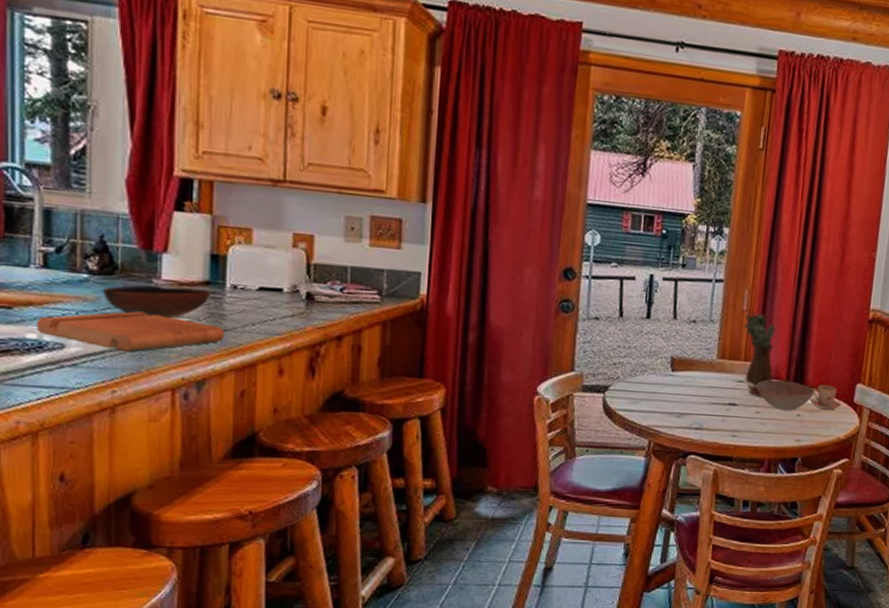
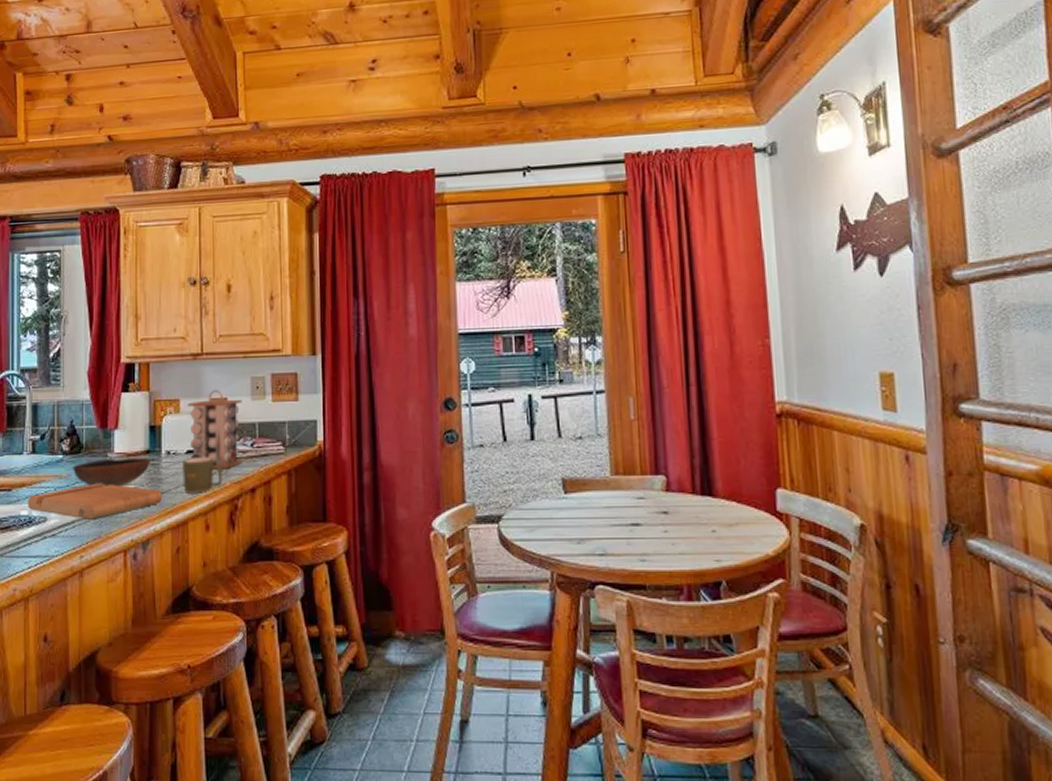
mug: none [251,296,304,336] -> present [181,456,223,493]
spice rack: none [262,223,333,313] -> present [188,389,243,469]
vase: present [744,309,776,395] -> none [634,418,677,512]
bowl: present [758,380,815,410] -> none [661,492,728,526]
teacup: present [809,384,842,410] -> none [723,493,763,522]

